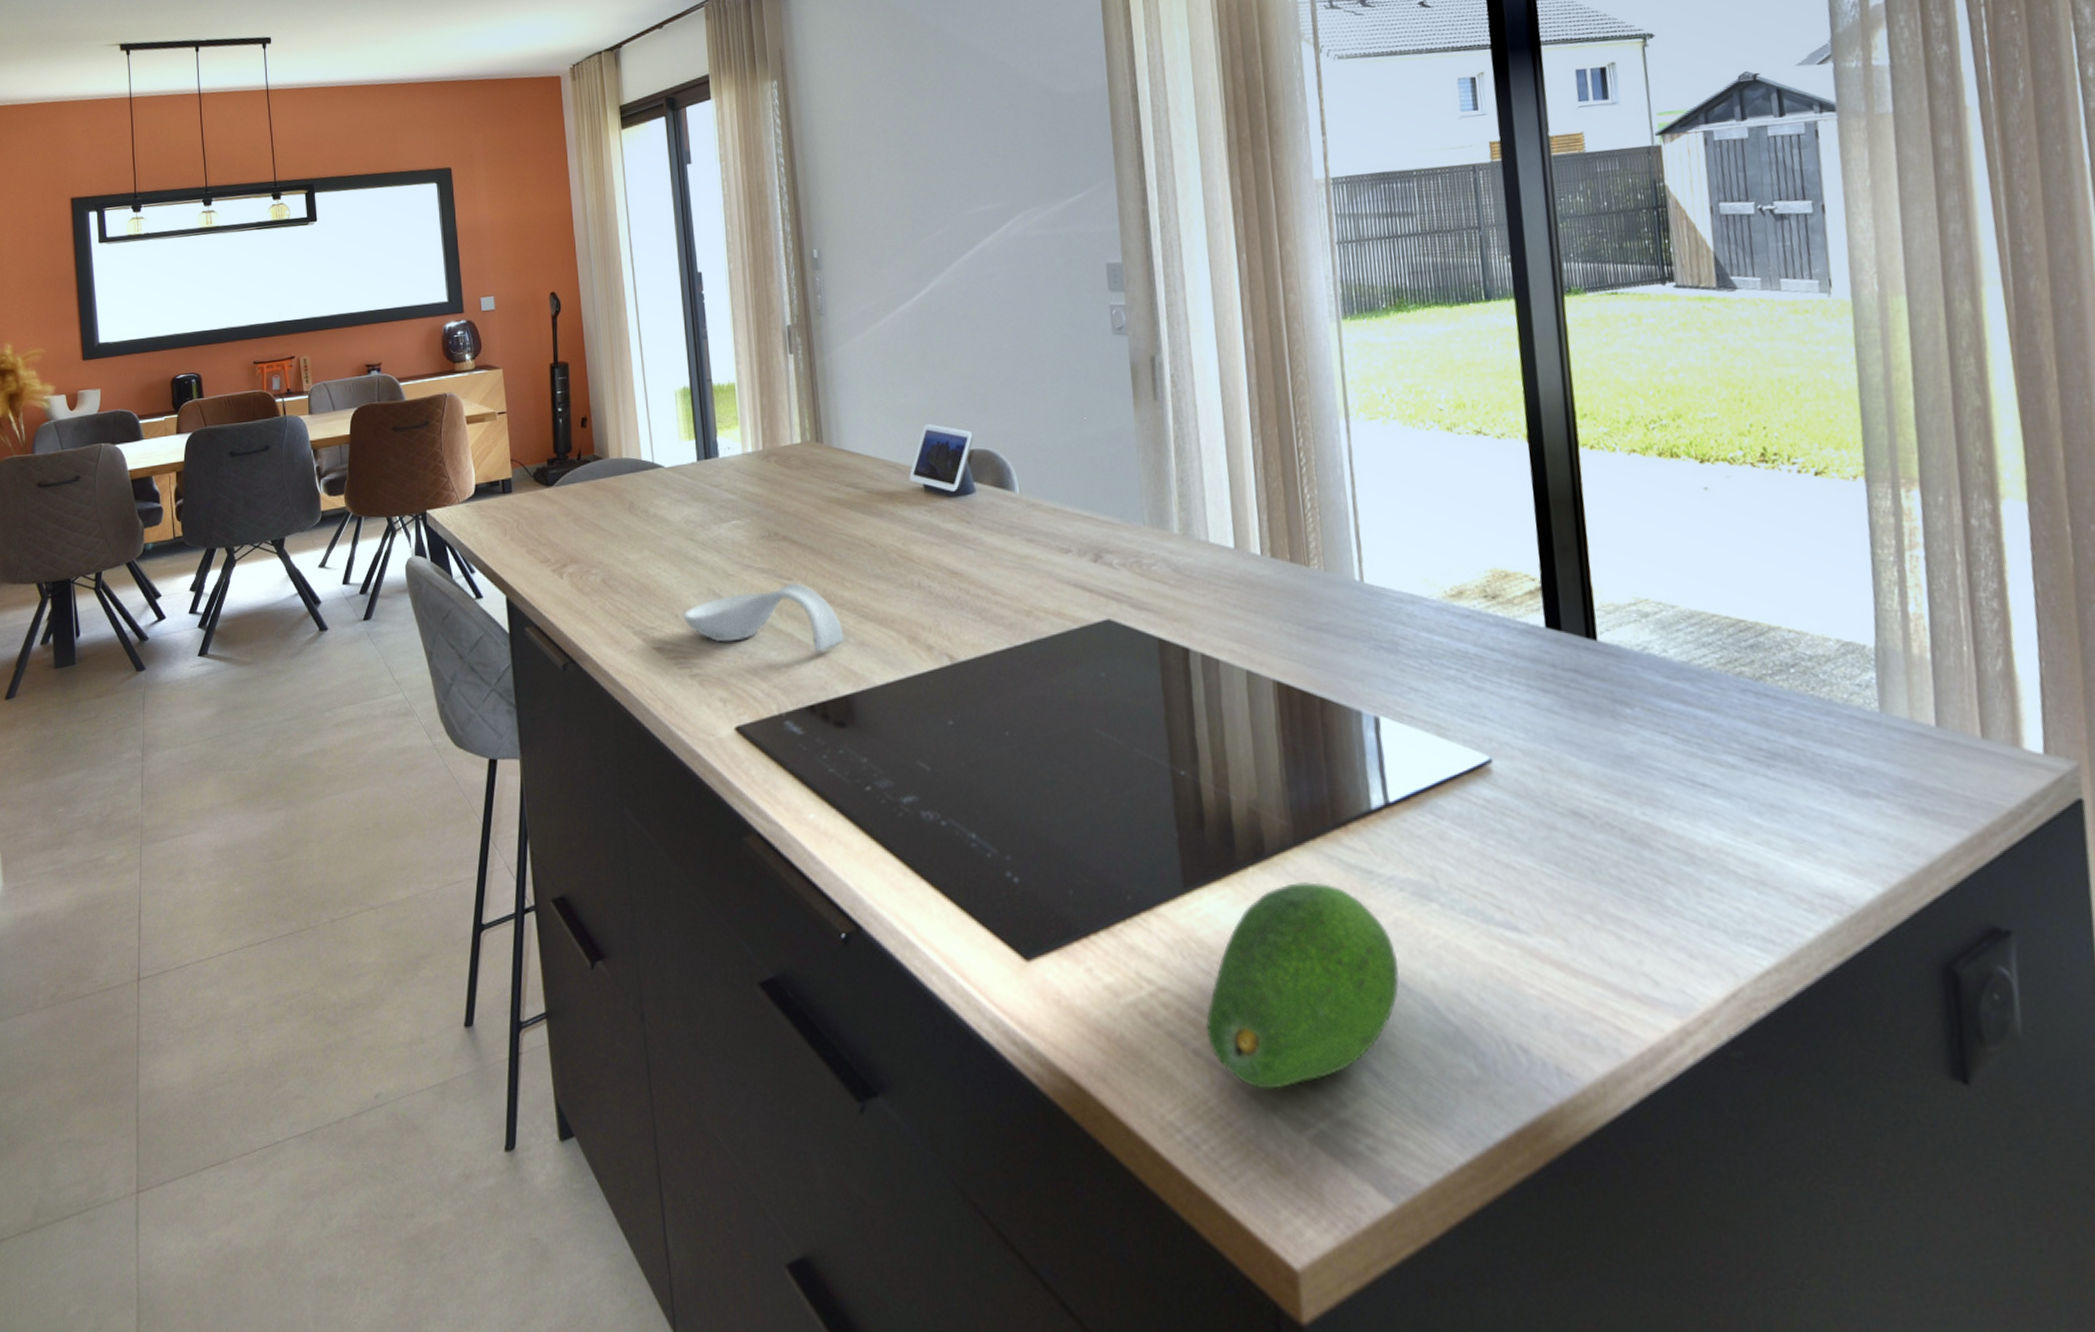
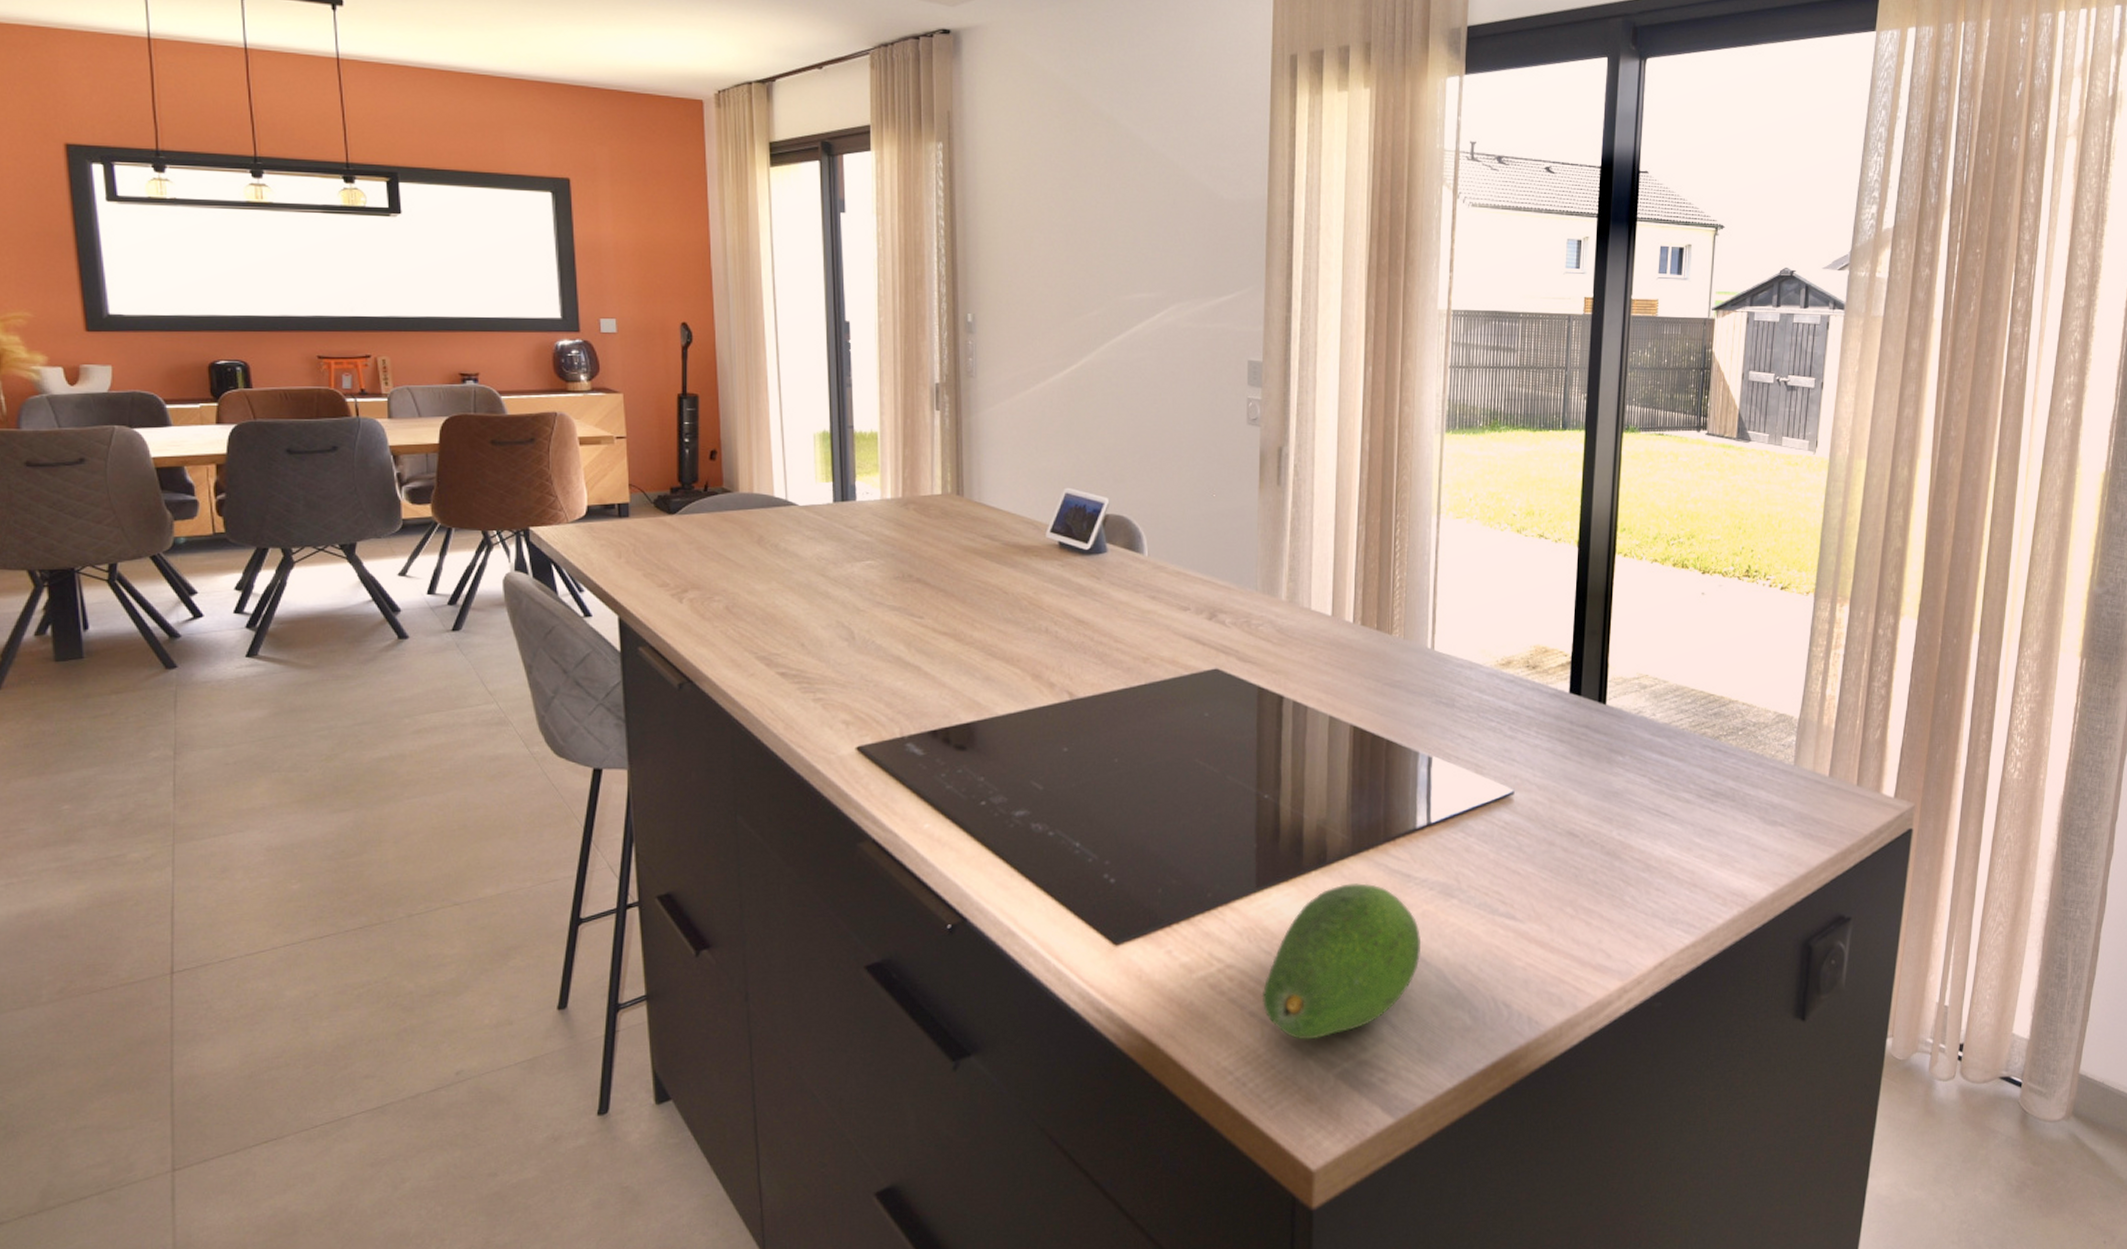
spoon rest: present [682,582,845,653] -> none [809,621,971,685]

